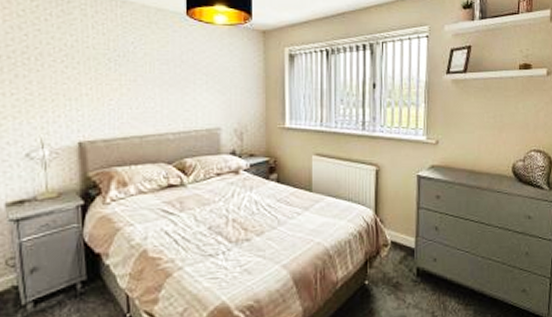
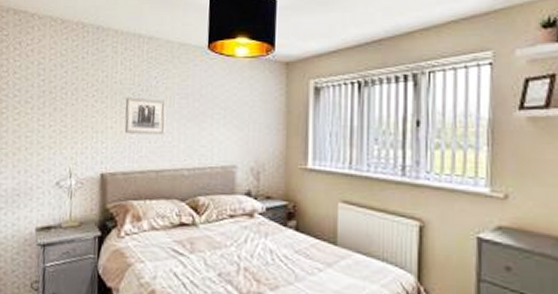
wall art: none [100,62,148,101] -> present [124,97,167,135]

